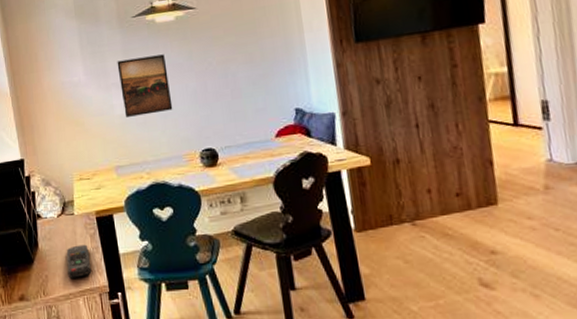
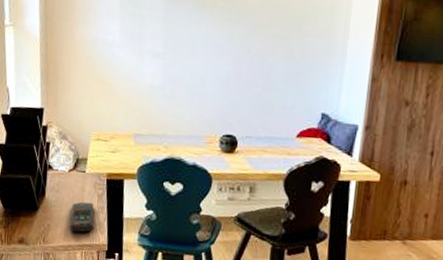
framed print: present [117,54,173,117] -> none [153,28,205,90]

